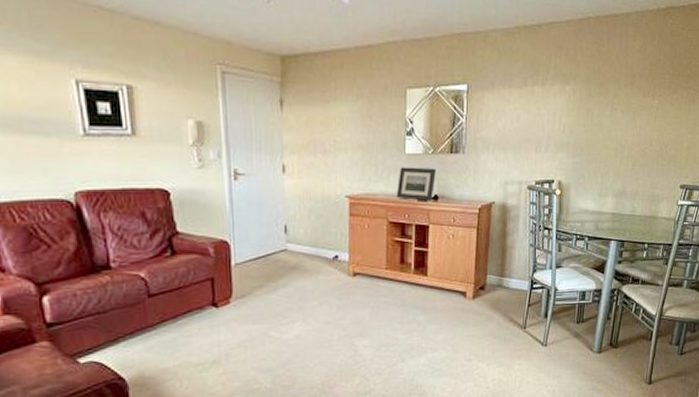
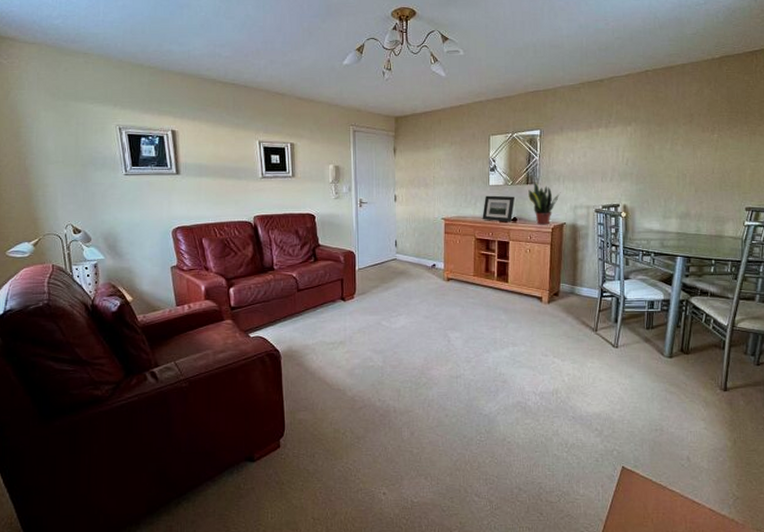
potted plant: none [452,149,490,205] -> present [528,181,561,225]

